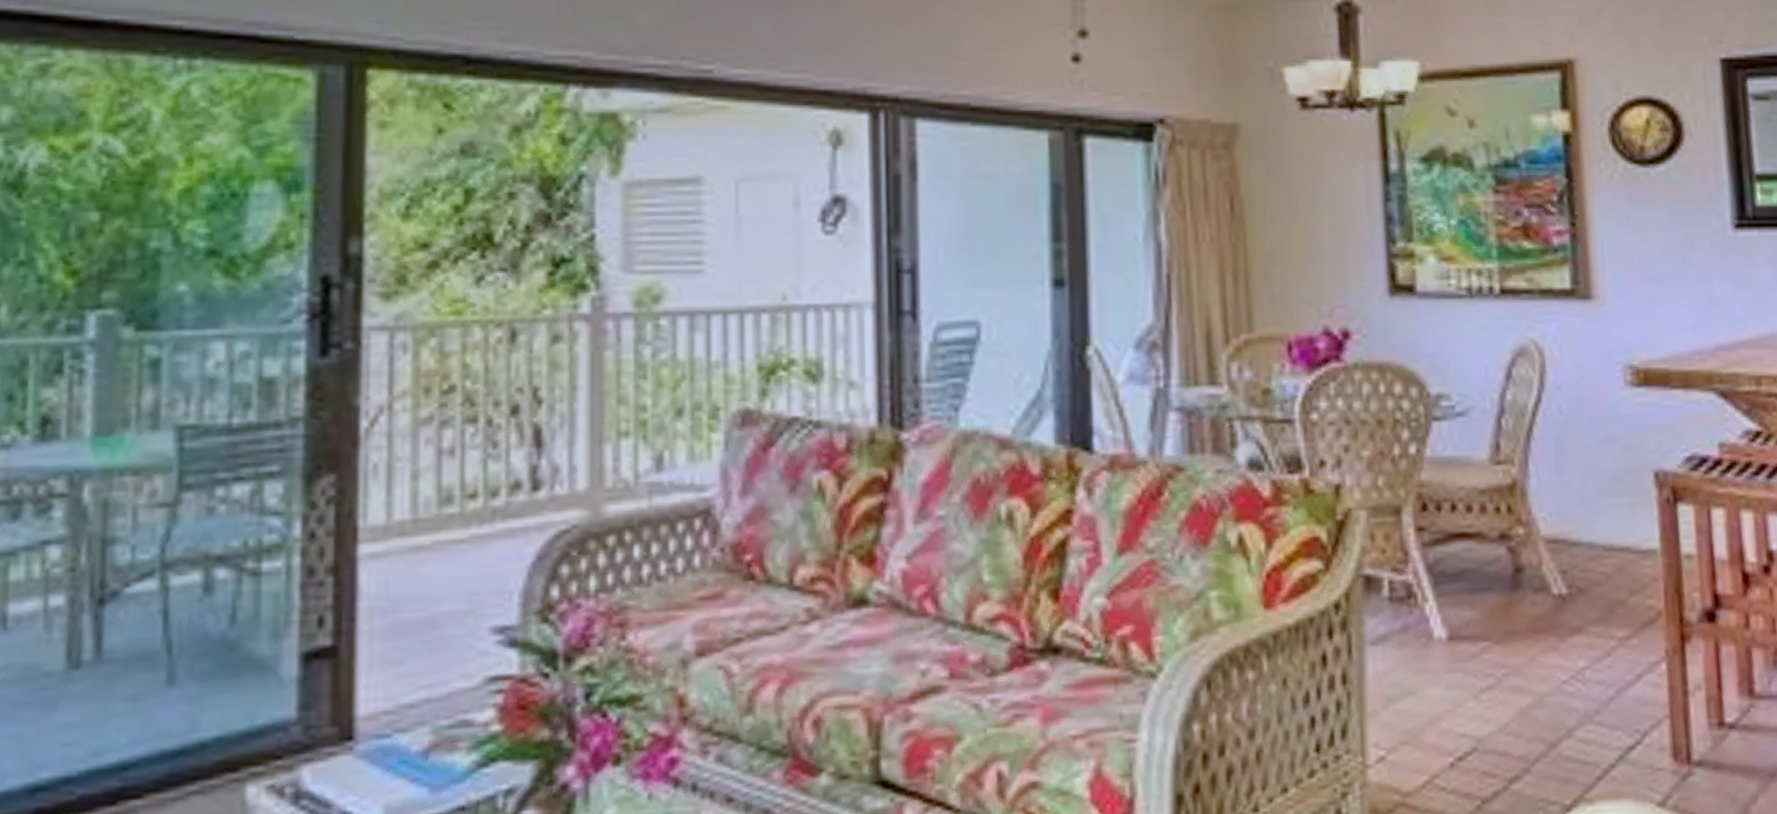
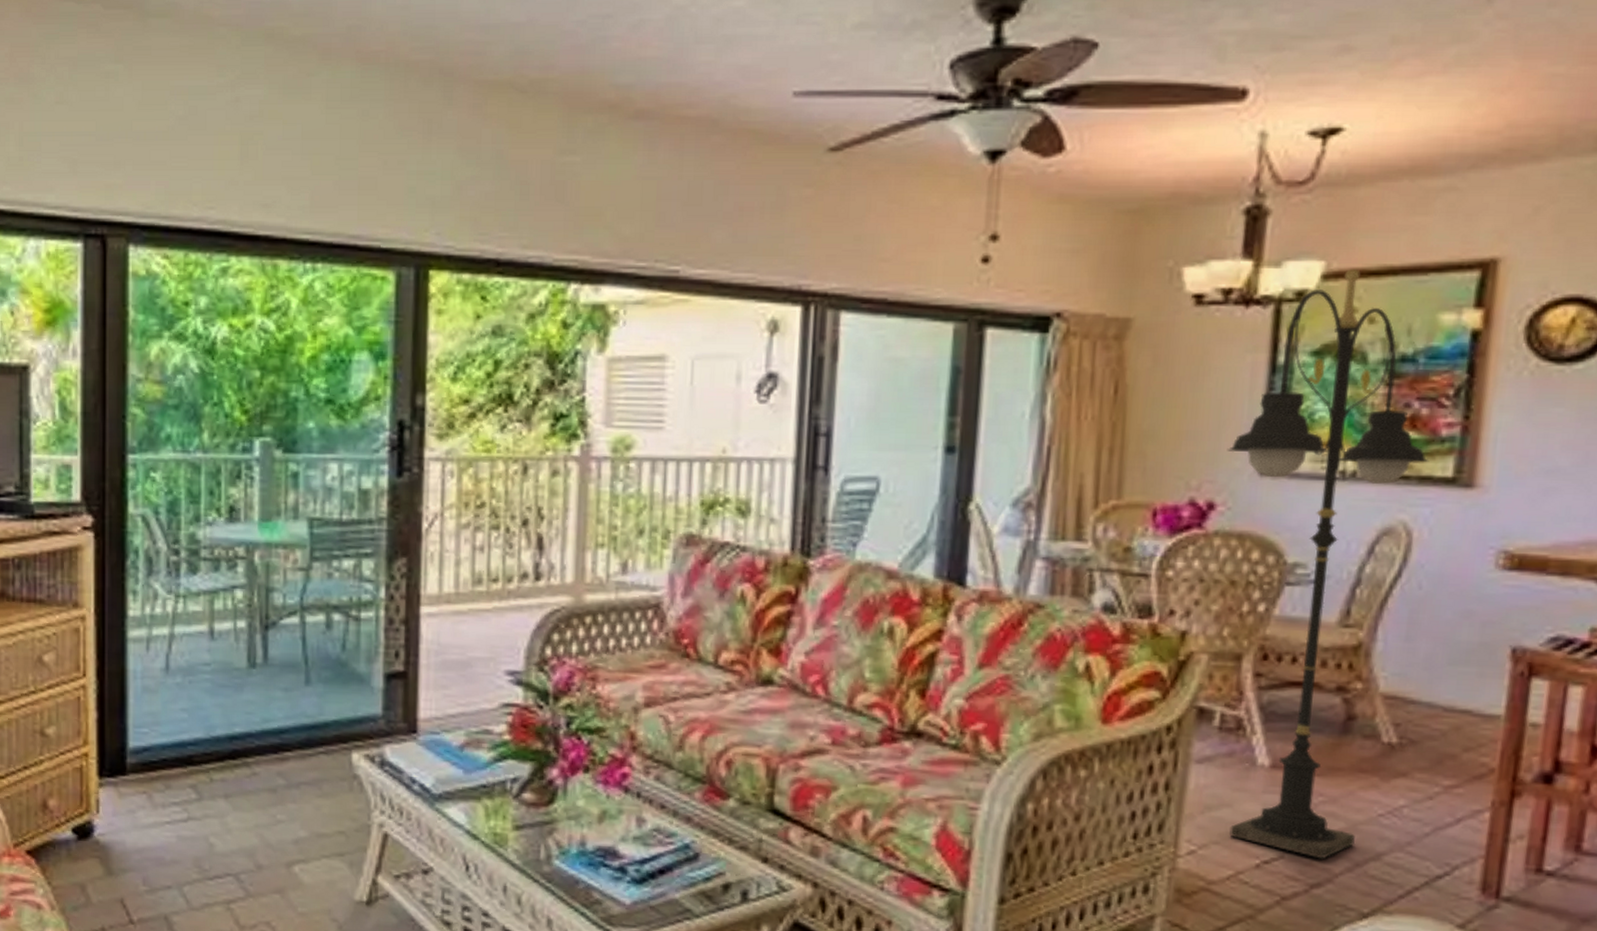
floor lamp: none [1353,70,1547,746] -> present [1227,269,1429,859]

